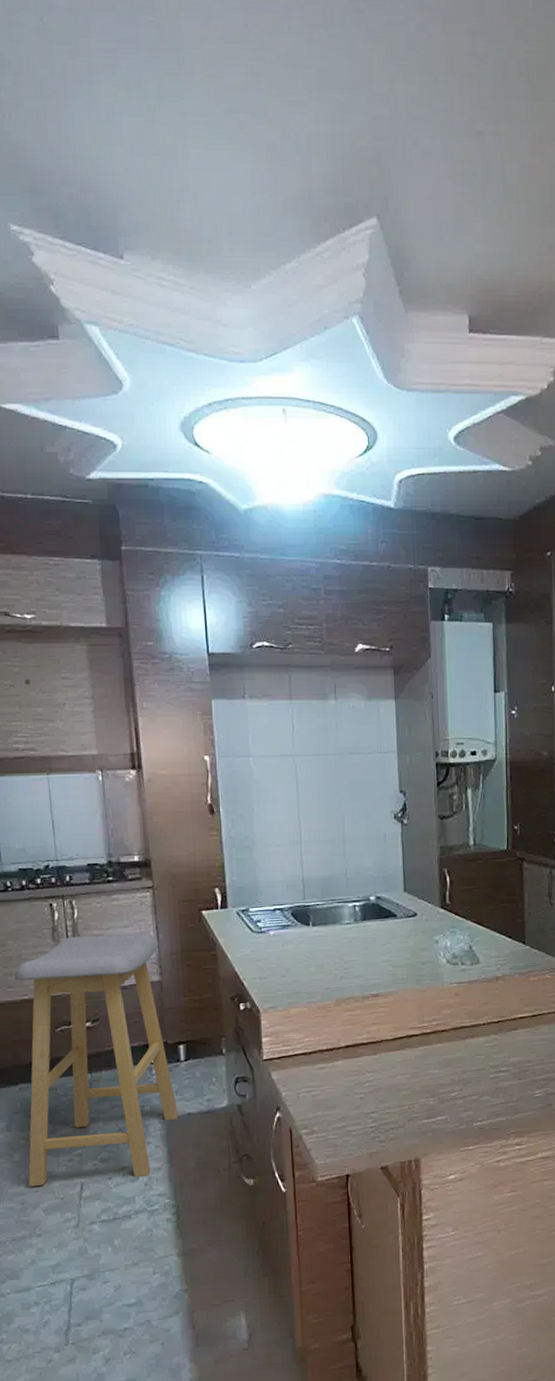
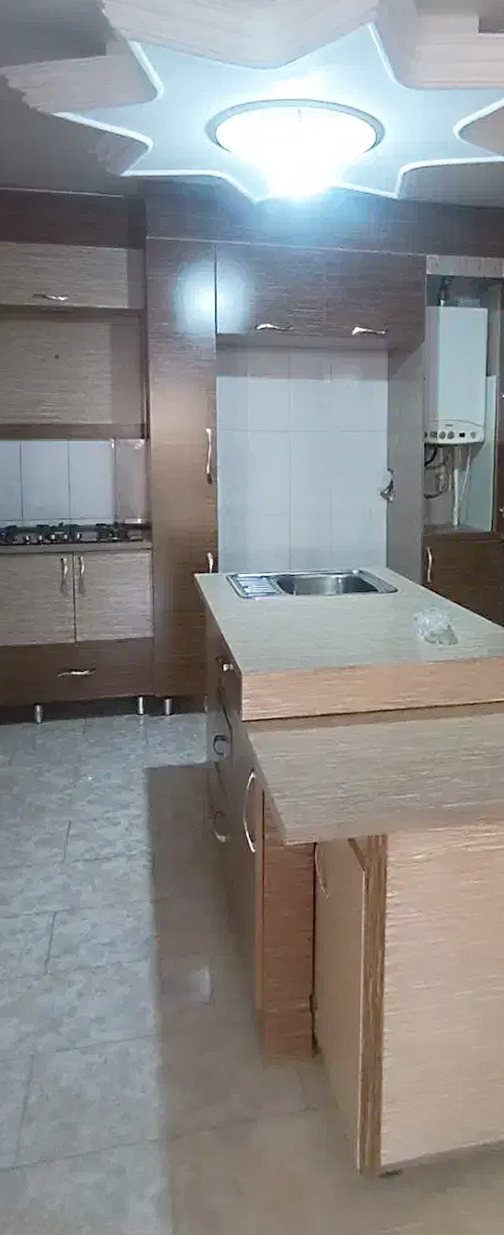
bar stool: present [14,932,179,1187] -> none [23,590,161,822]

